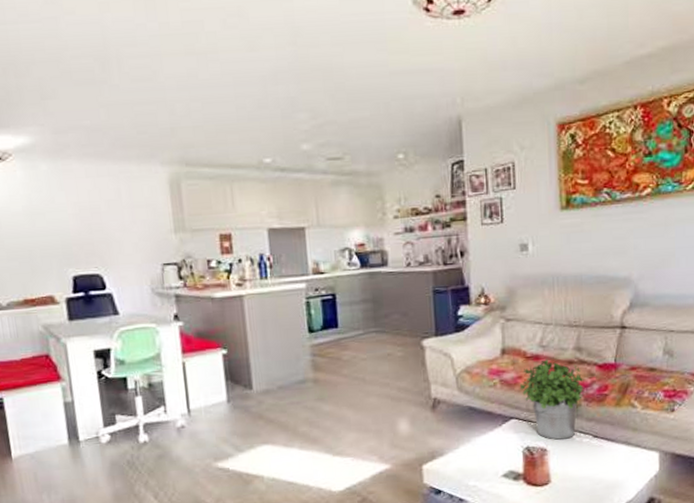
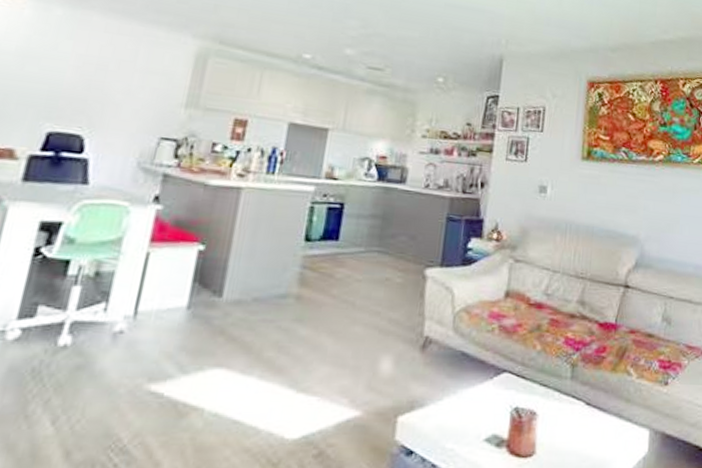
potted plant: present [519,359,585,440] -> none [518,309,584,403]

